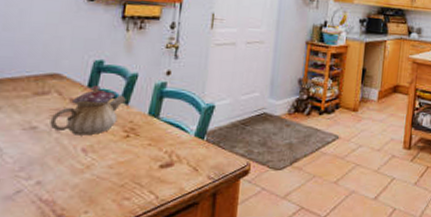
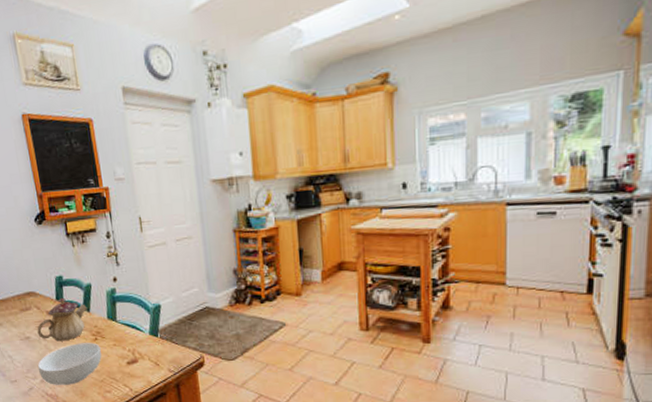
cereal bowl: none [36,139,131,189] -> present [37,343,102,385]

